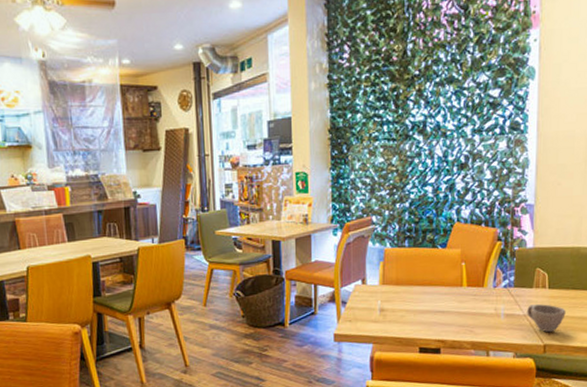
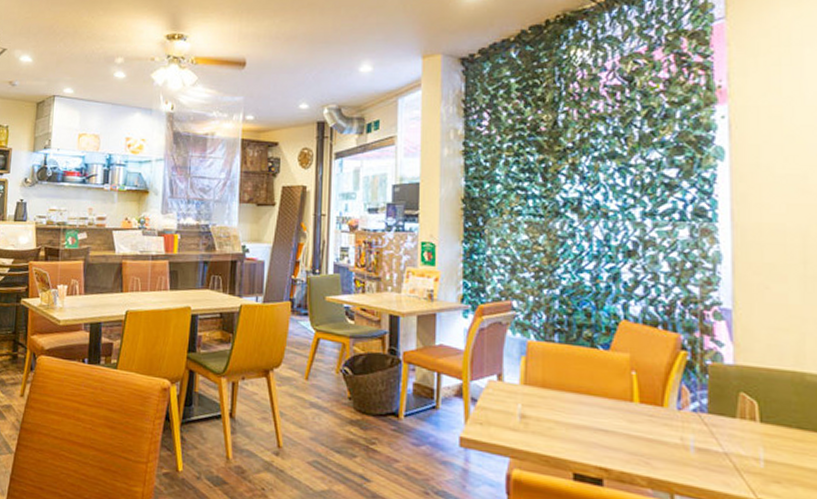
cup: present [527,304,566,333] -> none [729,440,789,484]

